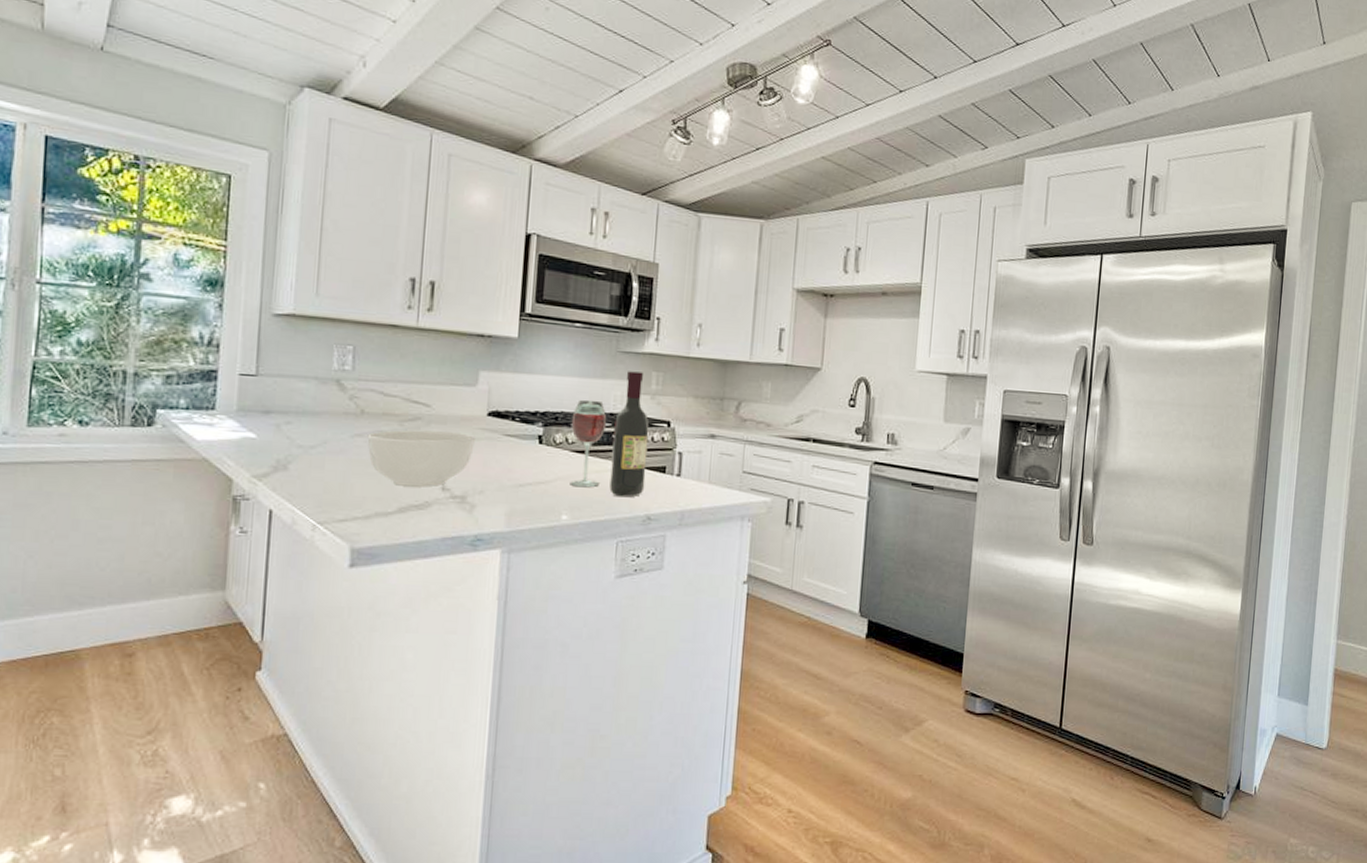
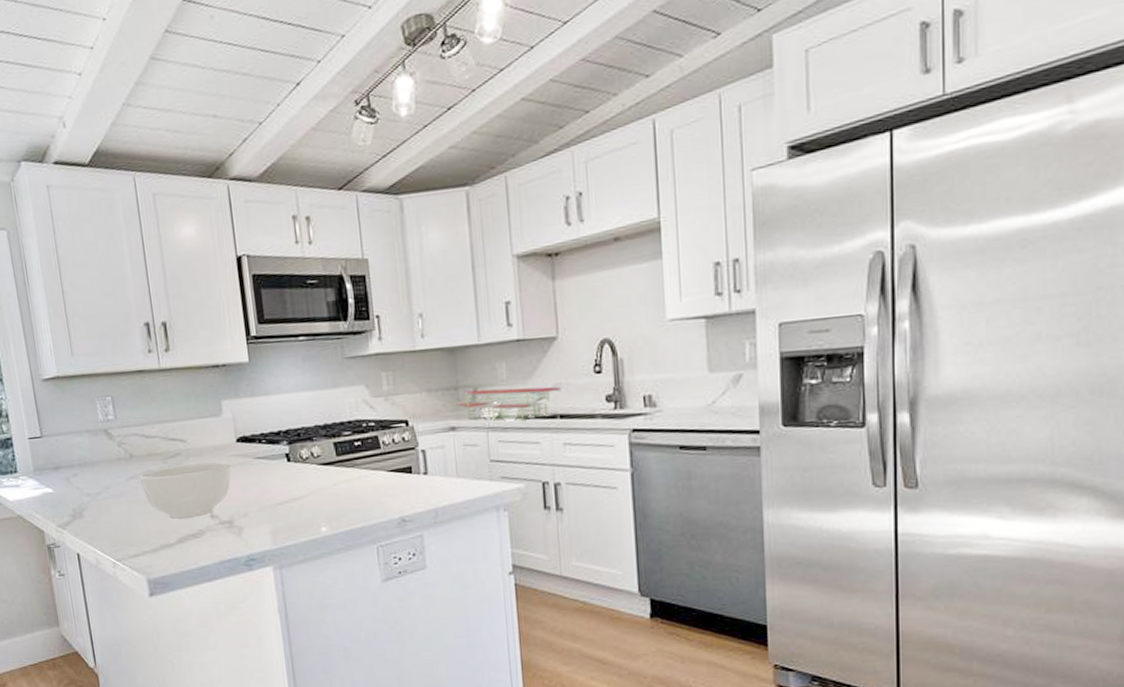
wineglass: present [570,400,607,488] -> none [312,411,350,499]
wine bottle: present [609,371,649,498] -> none [353,375,395,503]
dish rack: none [720,402,821,440] -> present [456,386,564,422]

